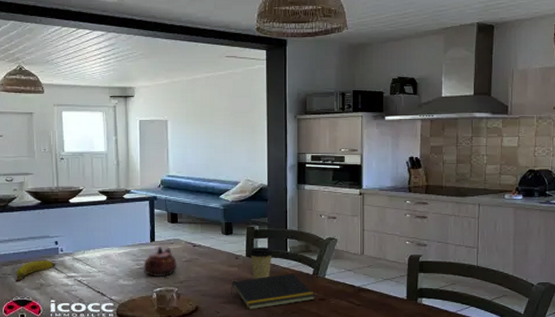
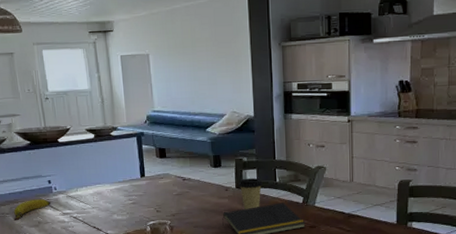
teapot: present [143,247,178,277] -> none [135,182,169,211]

